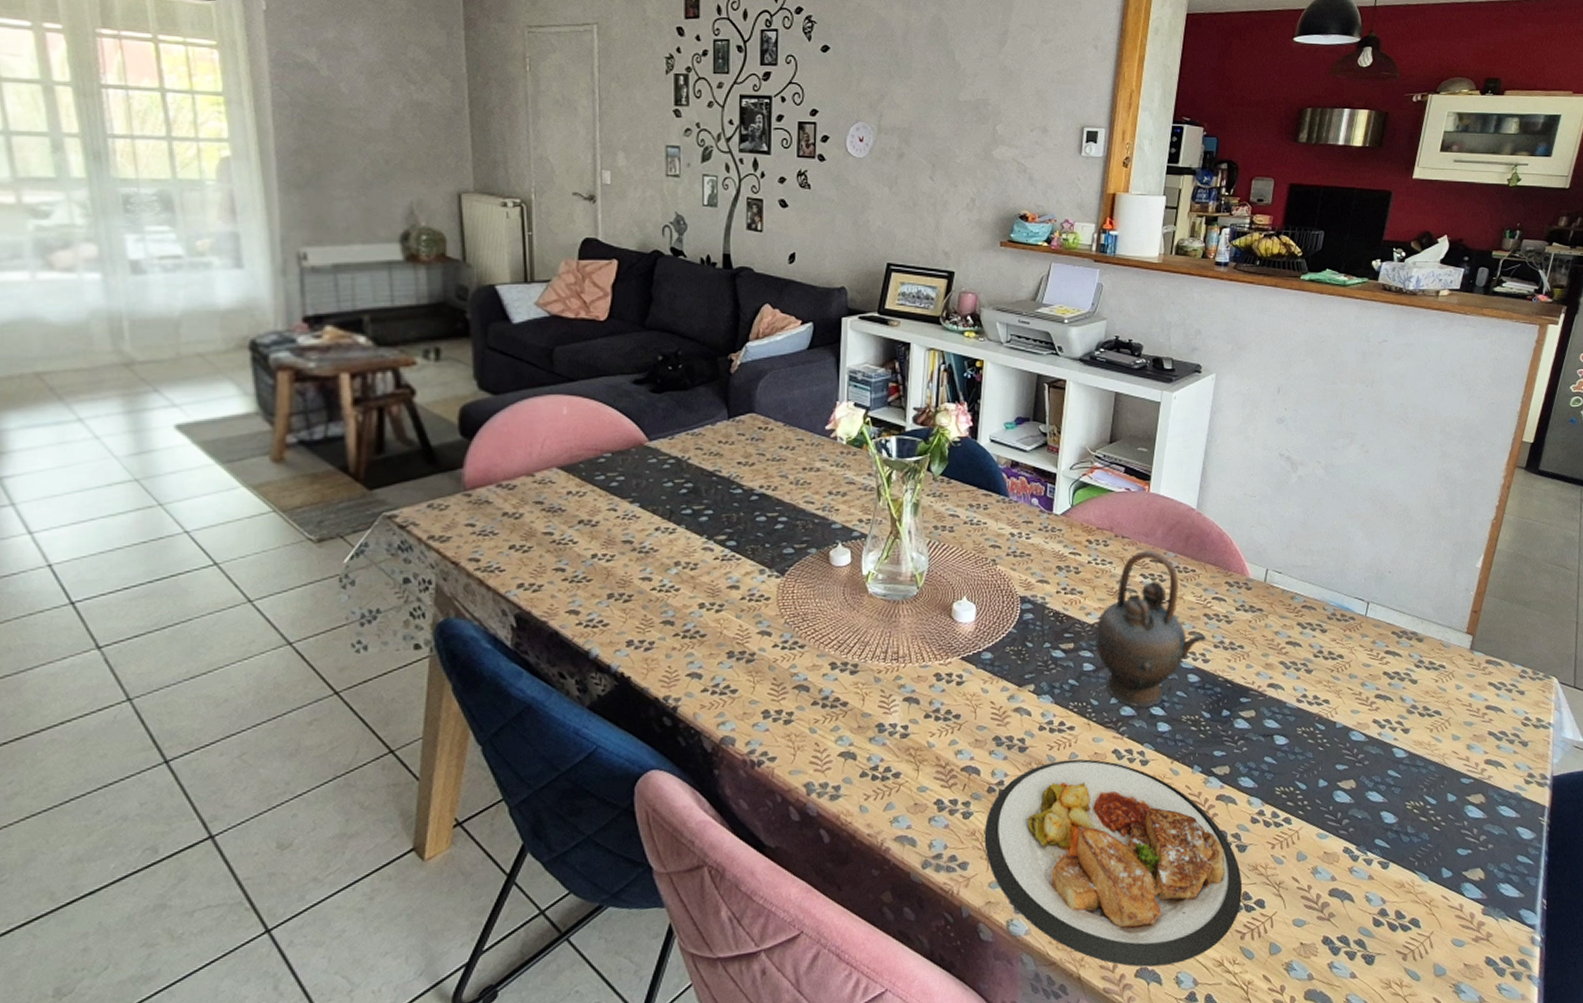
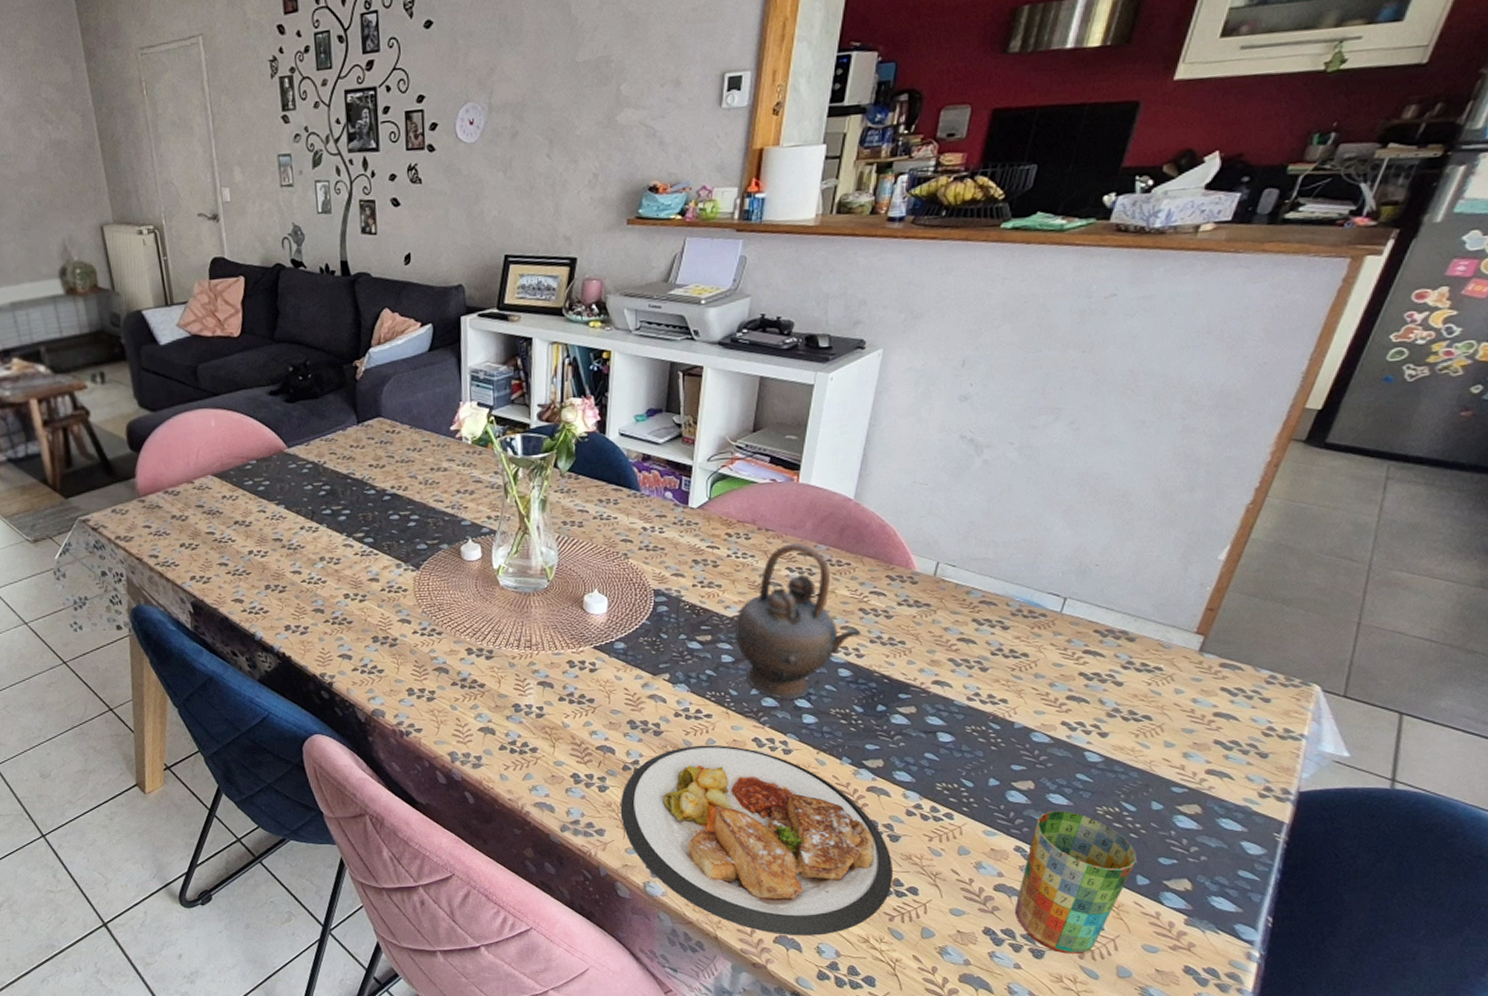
cup: none [1347,808,1440,957] -> present [1014,810,1137,954]

